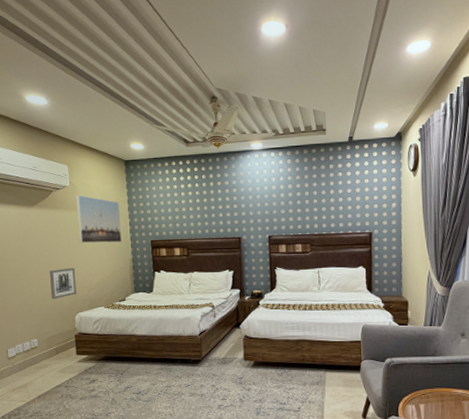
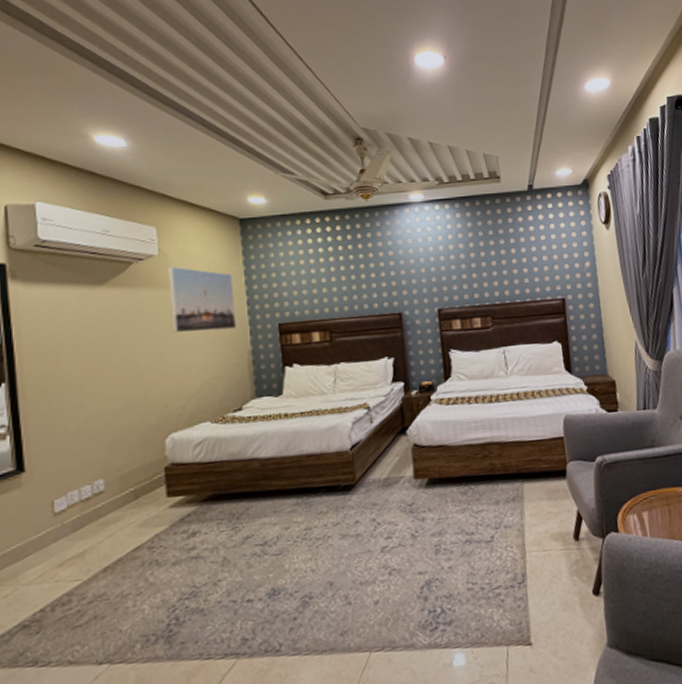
wall art: present [49,267,76,300] -> none [125,368,167,418]

